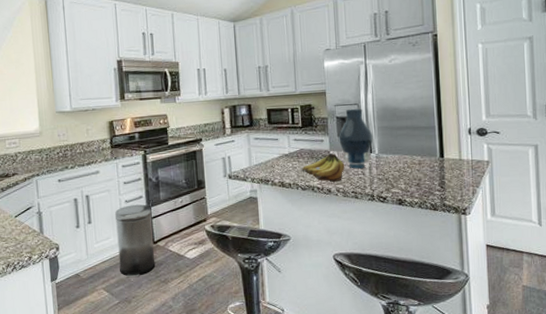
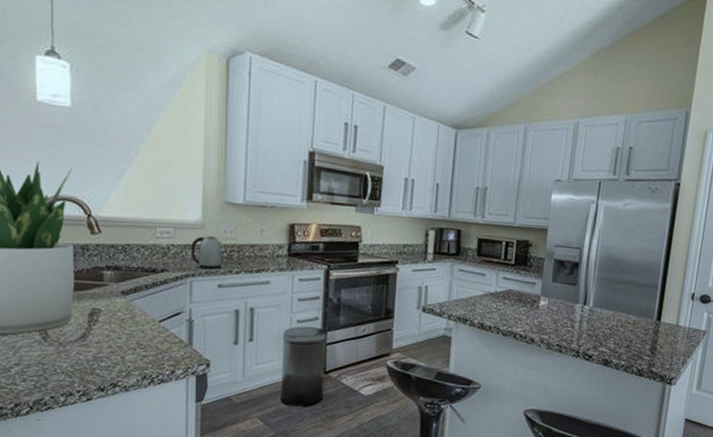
kettle: none [34,140,59,168] -> present [191,235,222,269]
fruit: present [302,153,345,182] -> none [506,299,554,331]
vase: present [339,108,373,169] -> none [552,252,591,321]

